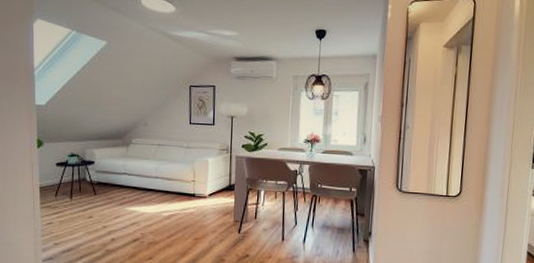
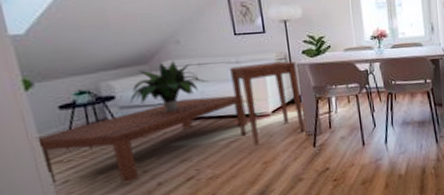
coffee table: none [37,172,188,234] -> present [35,95,247,186]
potted plant: none [104,139,163,182] -> present [130,61,208,113]
side table: none [180,151,235,222] -> present [230,61,305,146]

